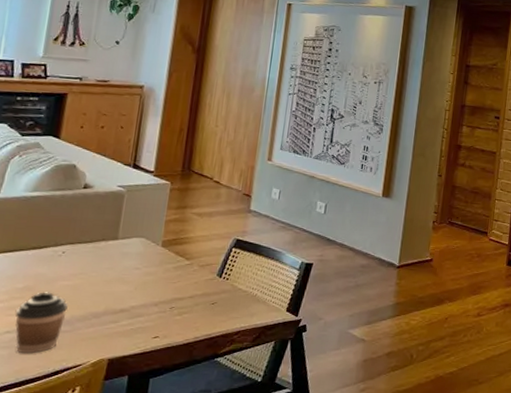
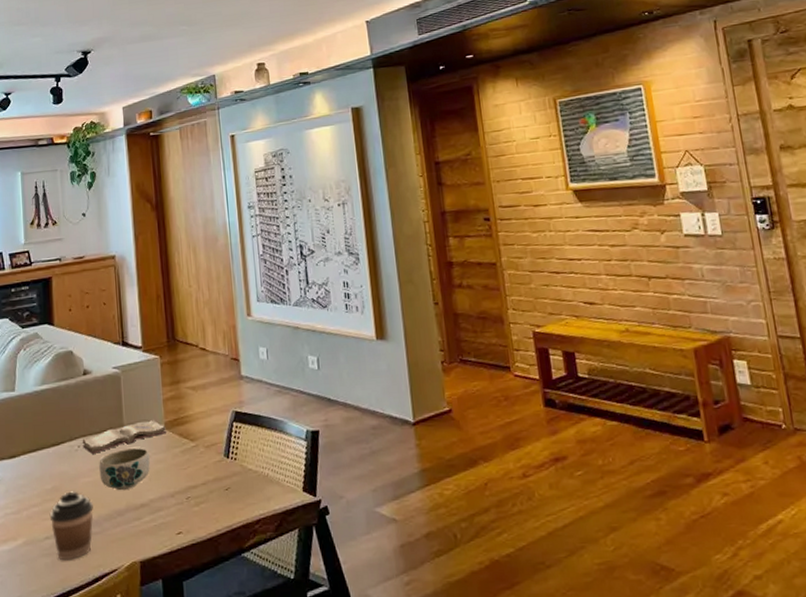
diary: none [67,236,164,262] -> present [82,419,167,455]
bowl: none [81,259,140,296] -> present [99,448,150,491]

